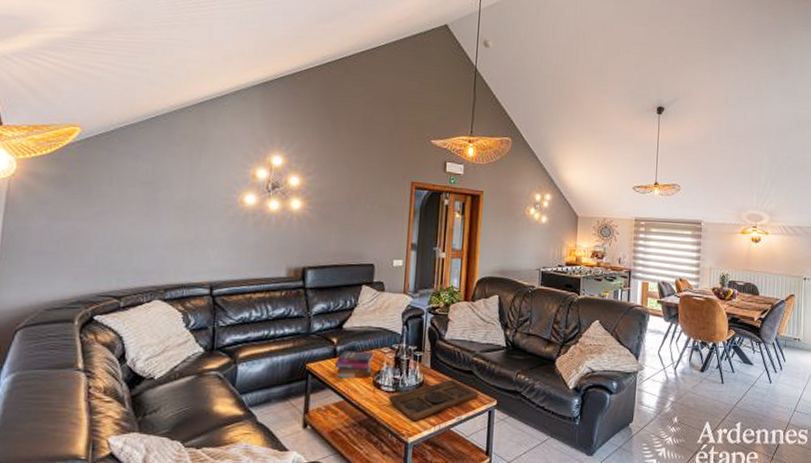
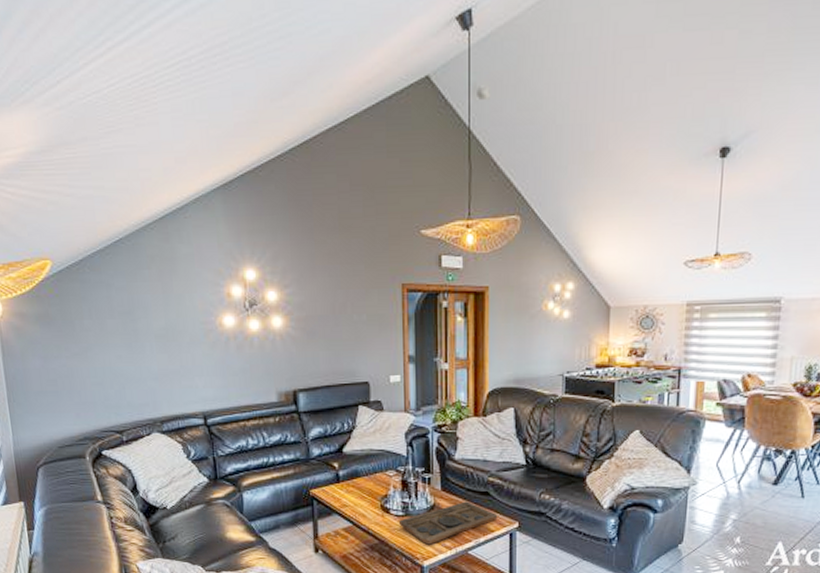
books: present [334,350,375,378] -> none [338,475,380,503]

